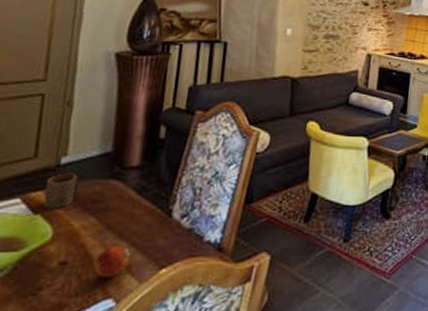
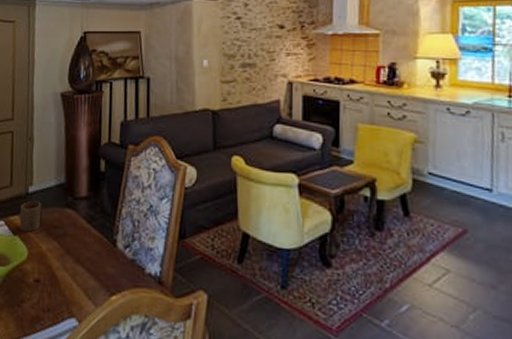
fruit: present [94,245,131,278] -> none [59,269,87,298]

